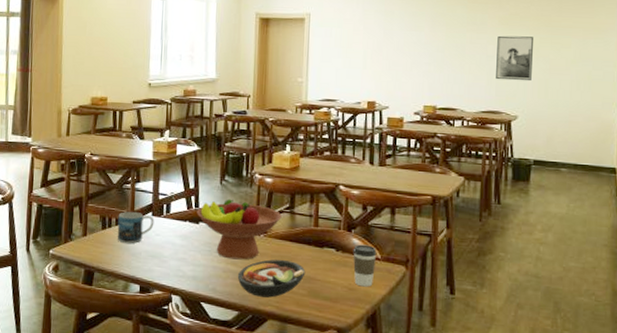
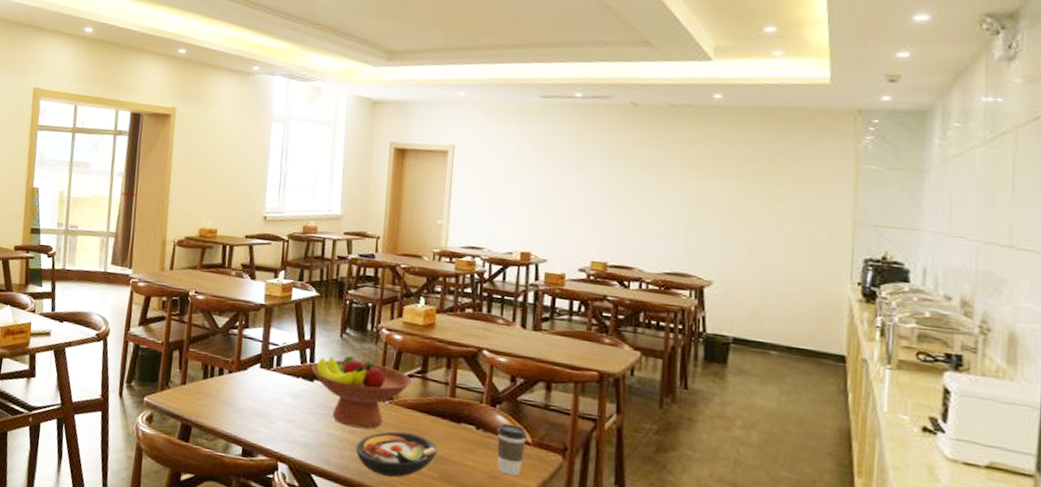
mug: present [117,211,155,243] -> none [219,360,263,398]
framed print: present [496,35,534,82] -> none [685,181,736,240]

